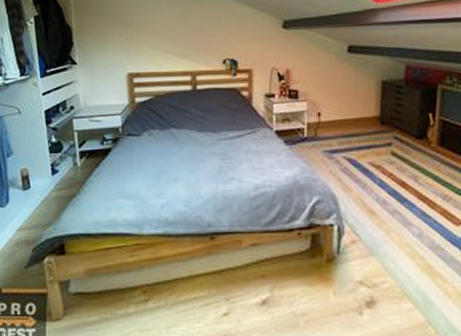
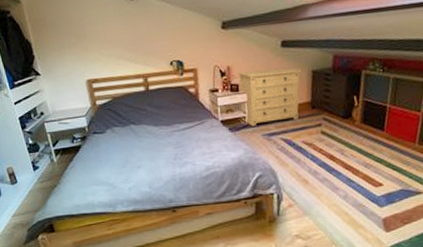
dresser: none [297,75,370,140] -> present [237,68,302,126]

